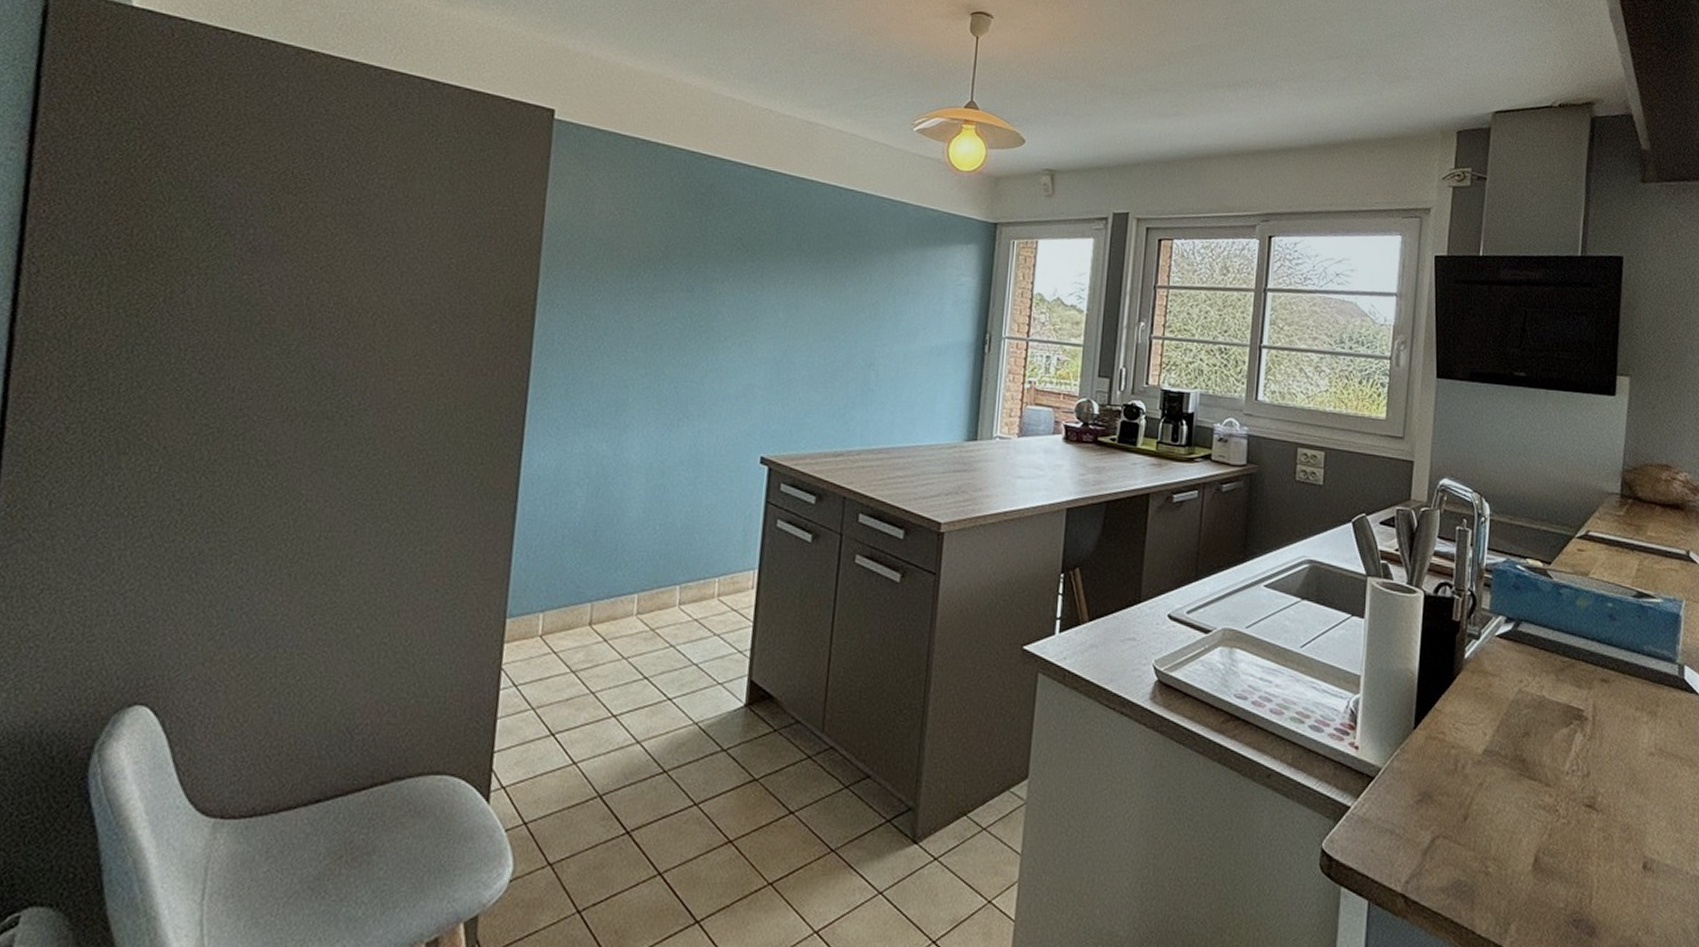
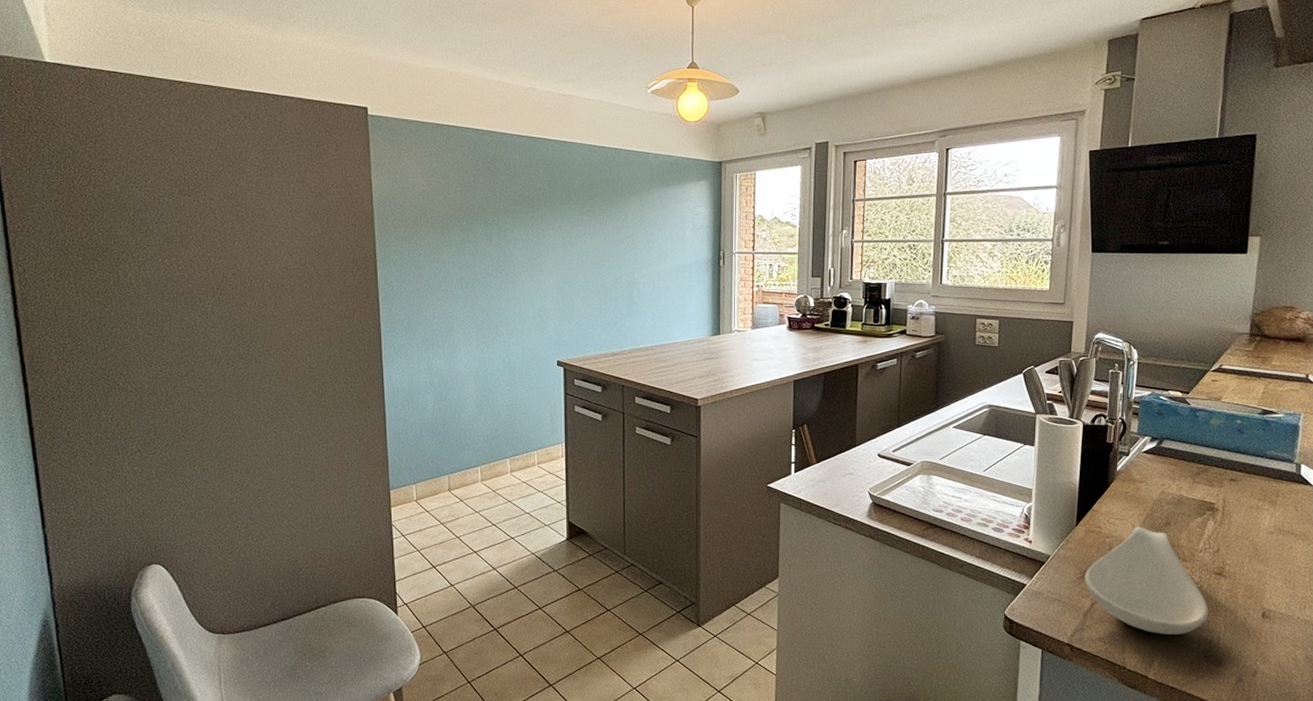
spoon rest: none [1424,735,1578,888] -> present [1085,526,1209,635]

